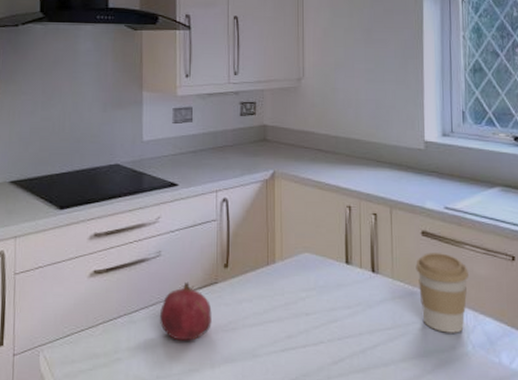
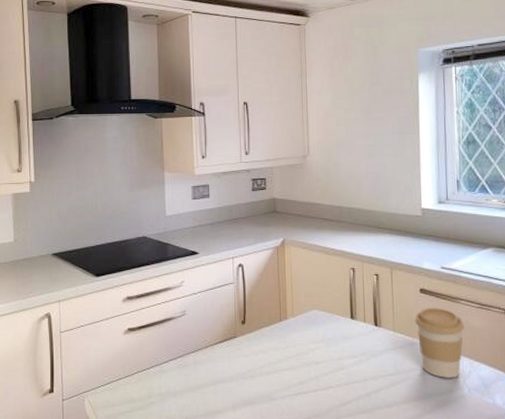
fruit: present [160,281,212,341] -> none [187,336,232,387]

